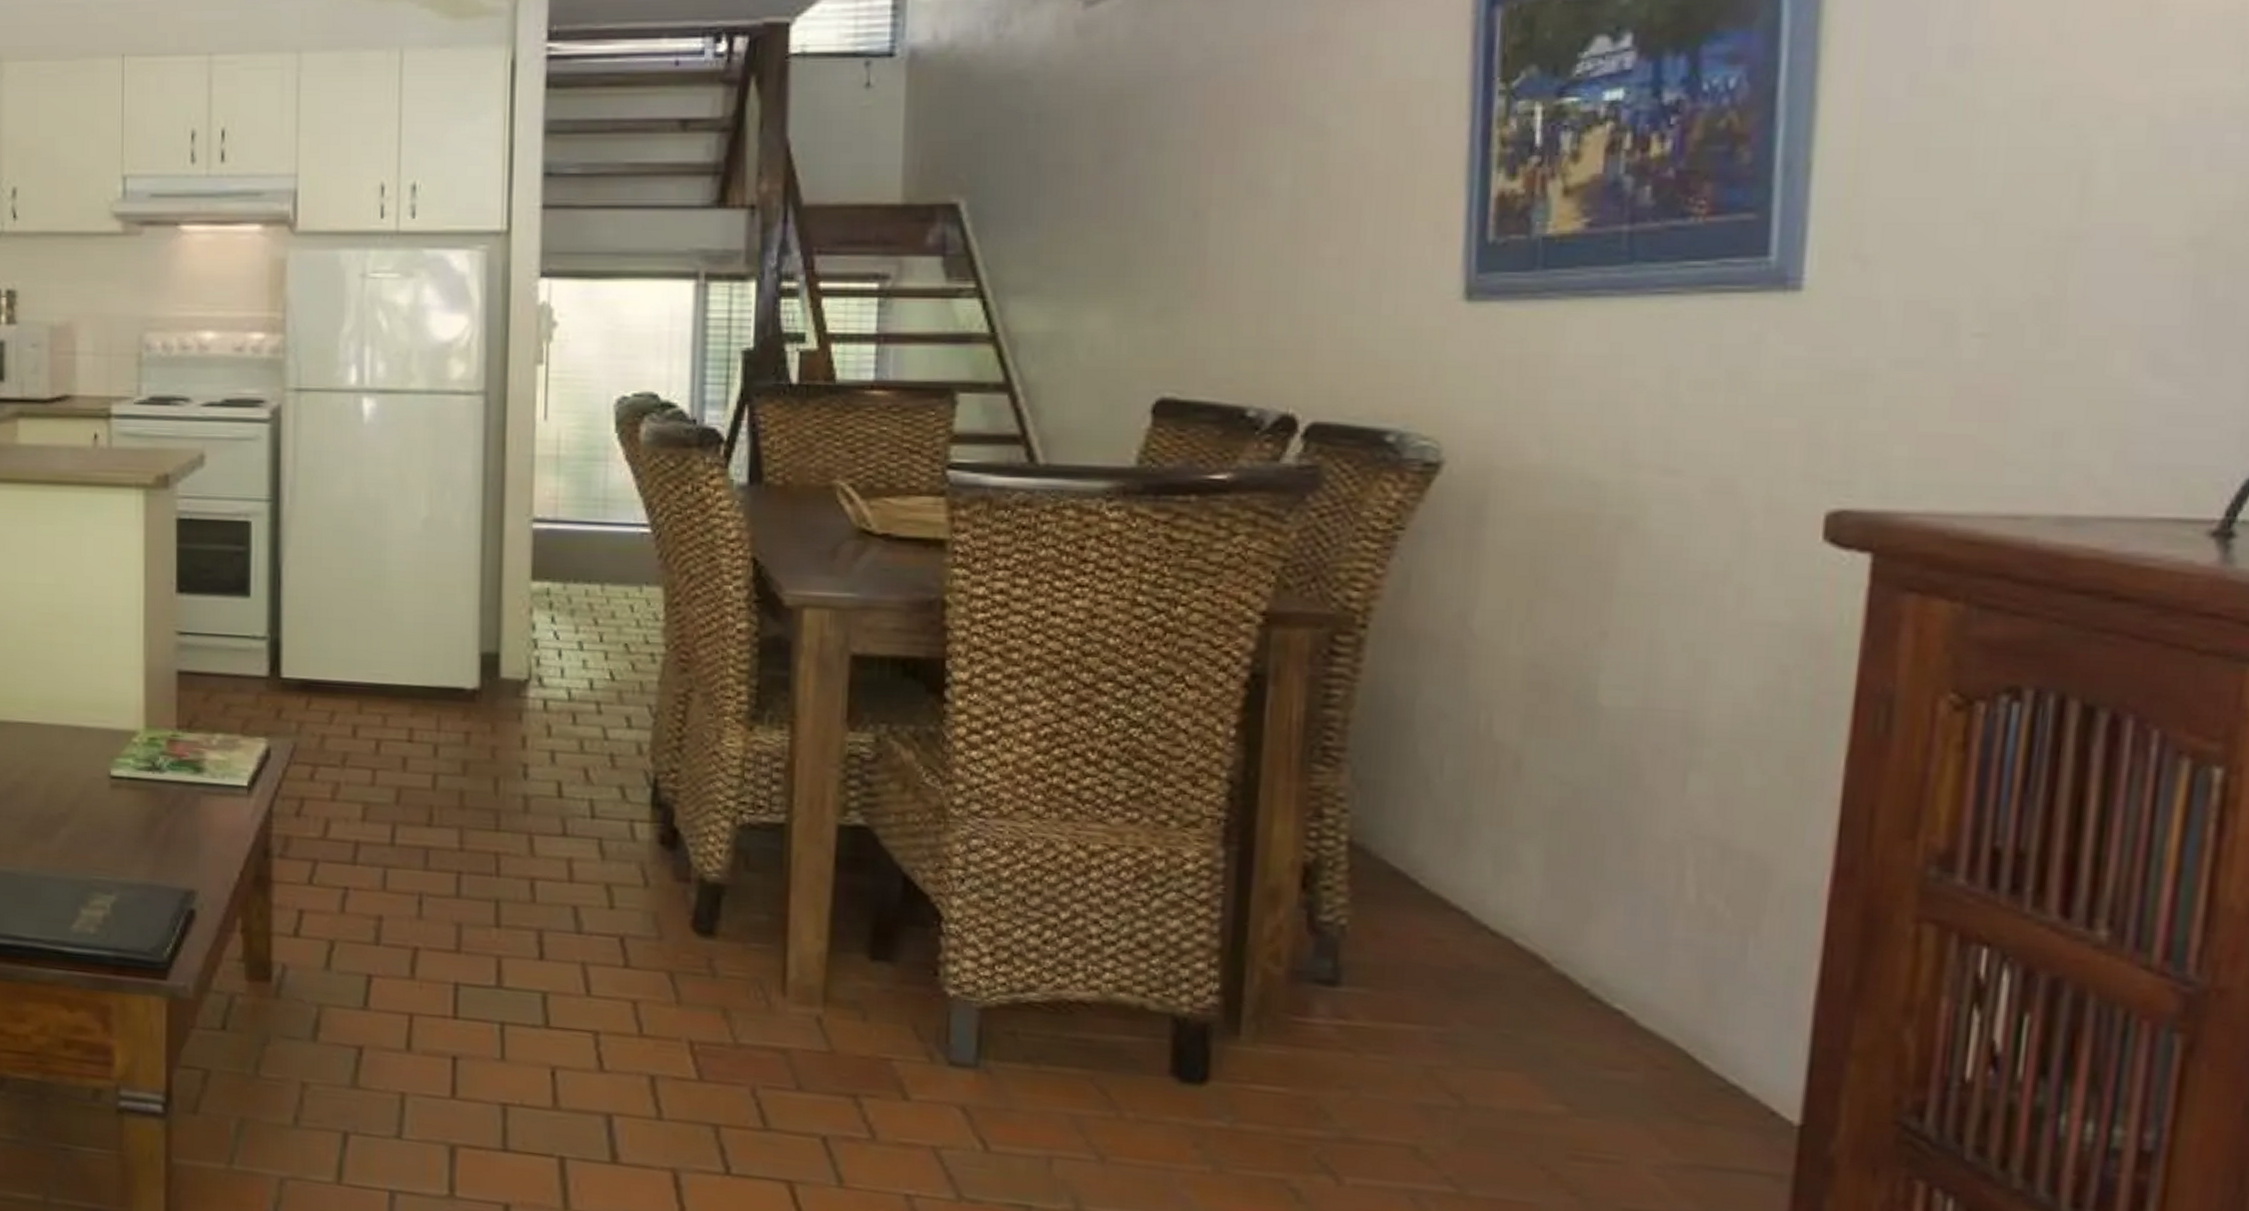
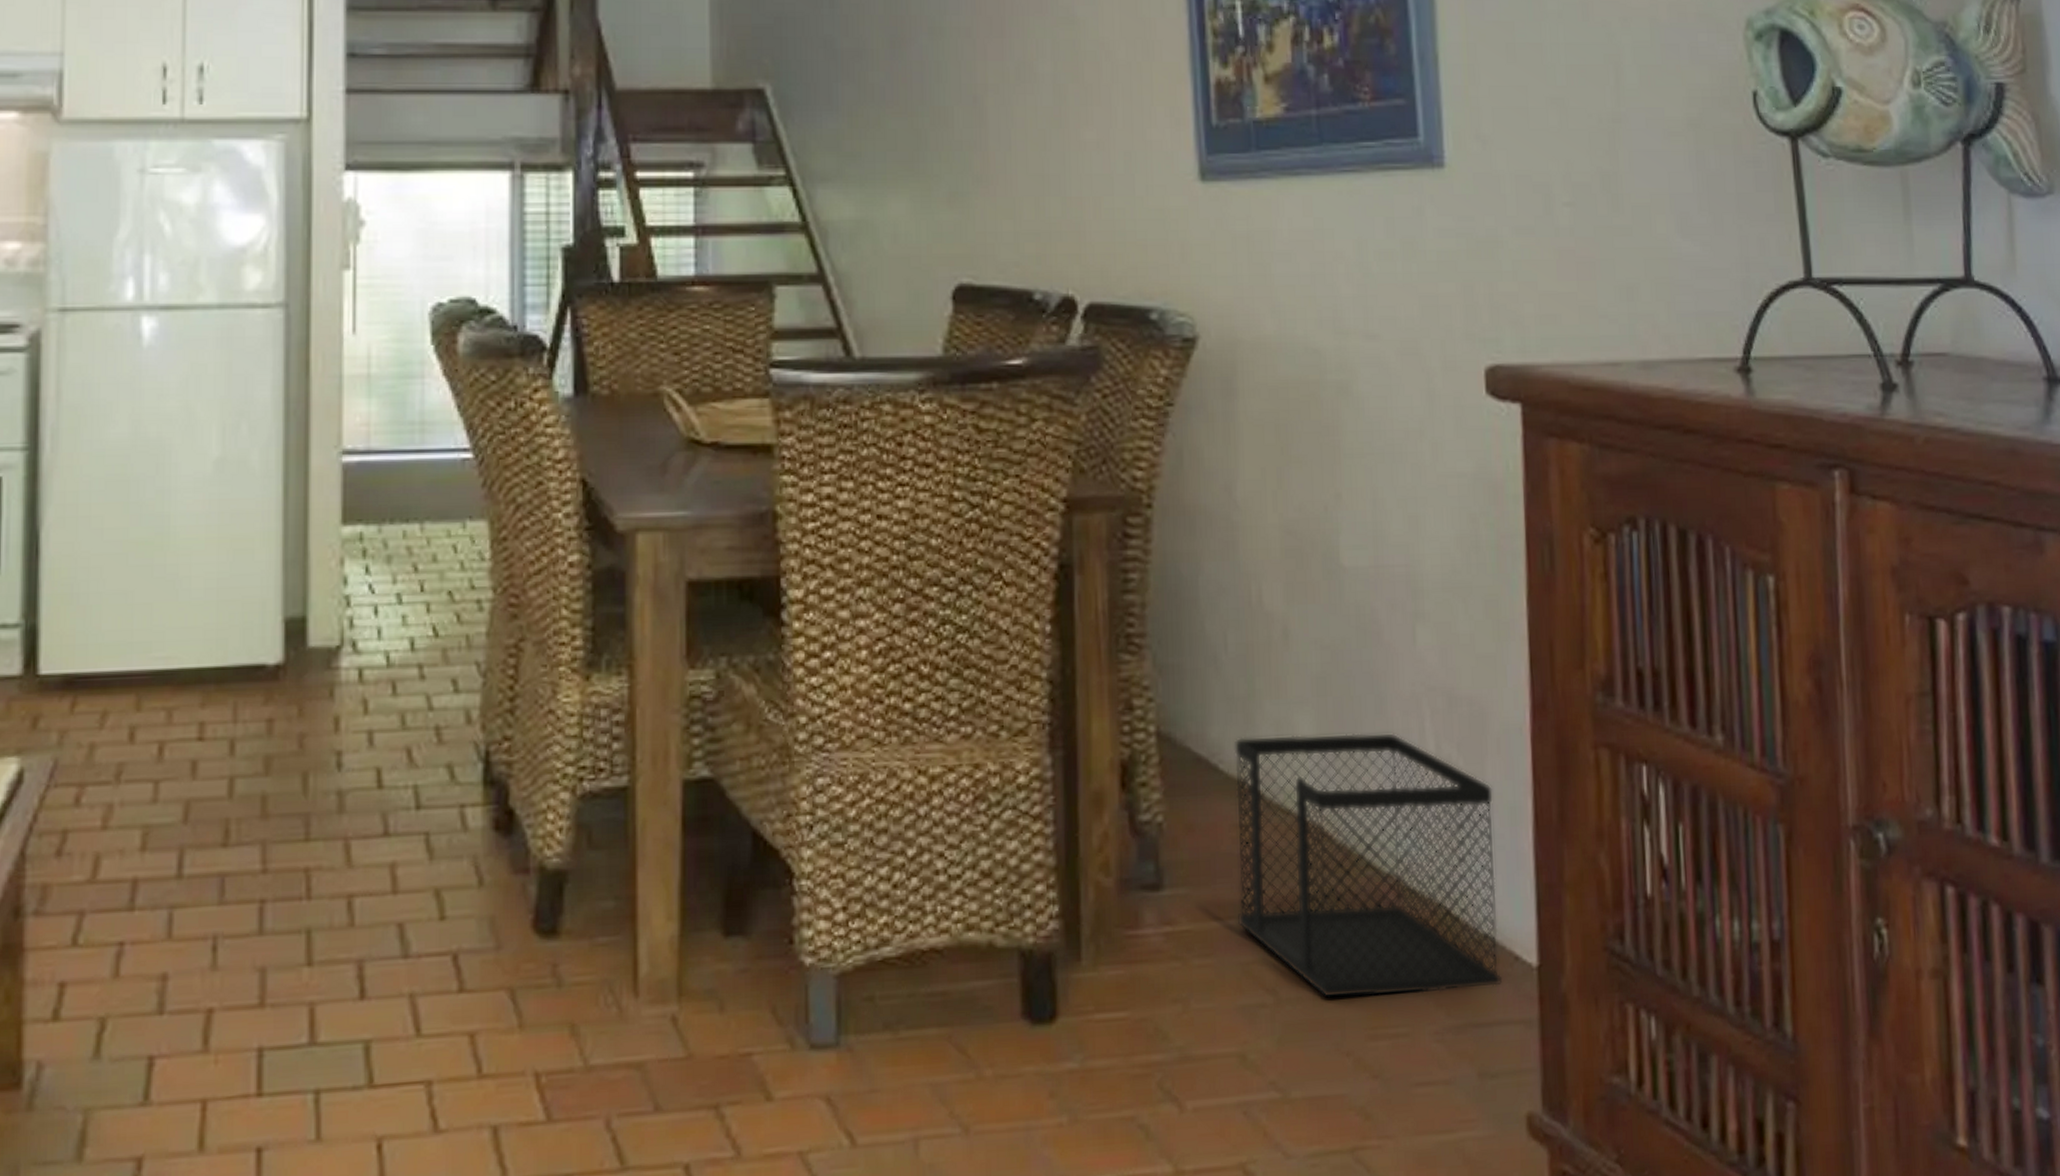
wastebasket: none [1424,857,1768,1136] -> present [1233,732,1502,998]

